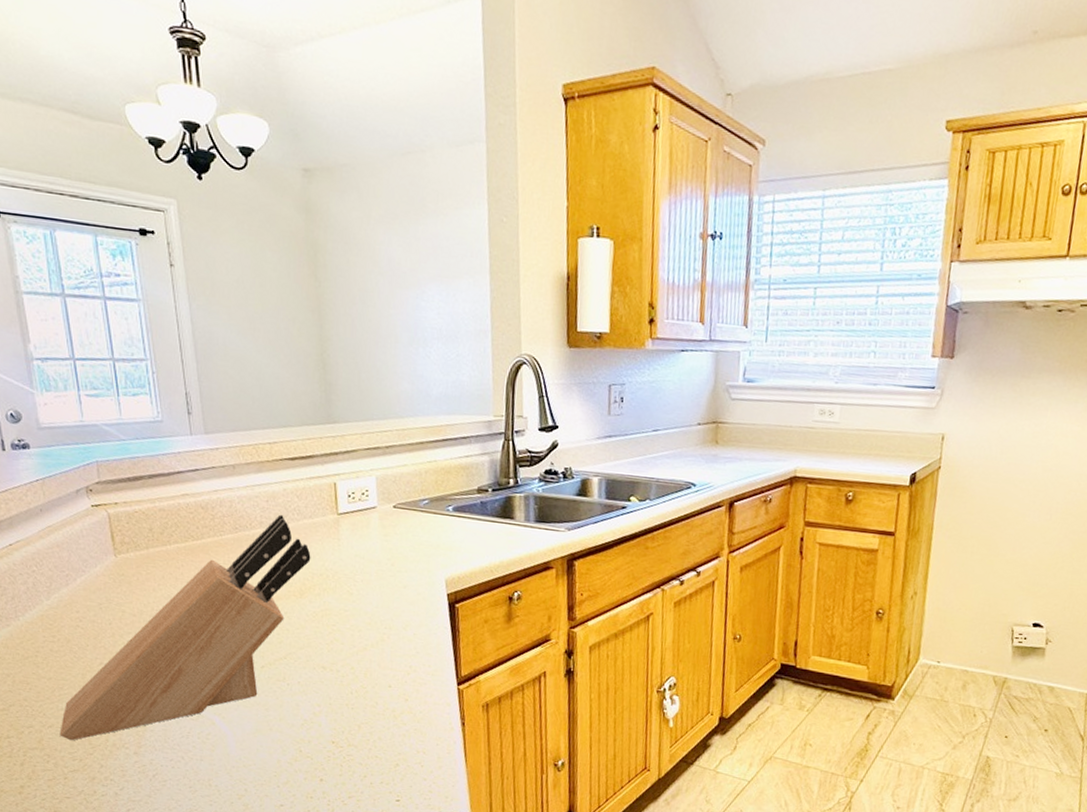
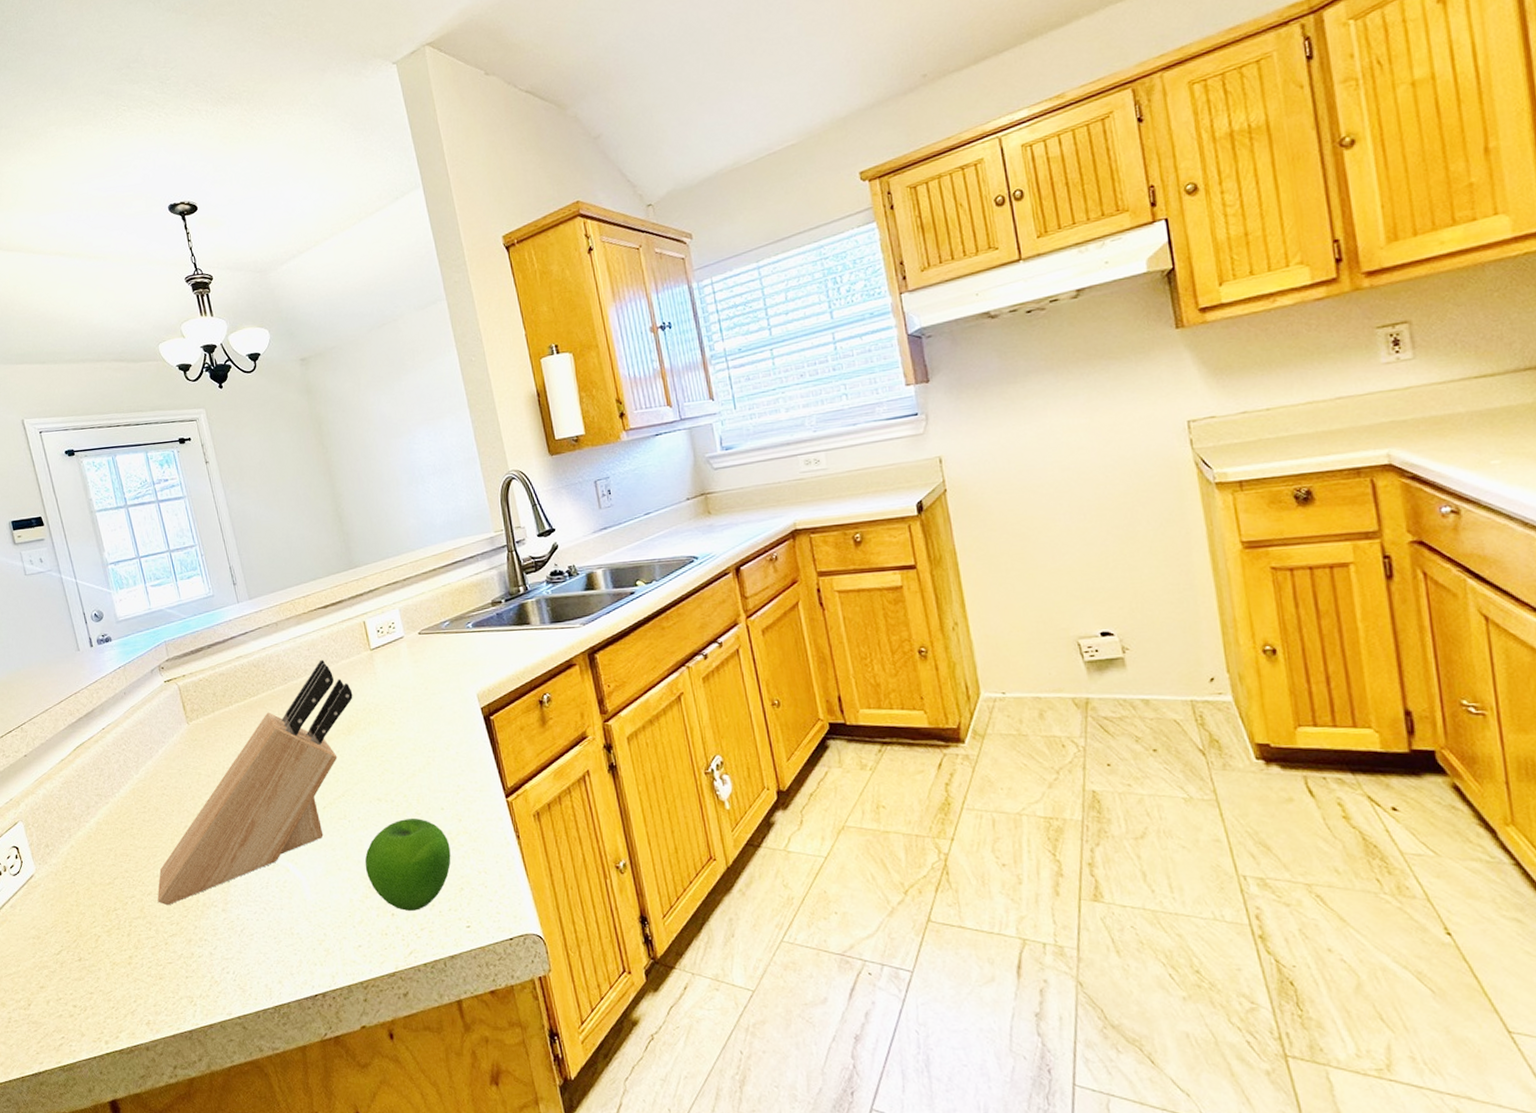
apple: none [298,690,392,779] -> present [364,818,451,911]

